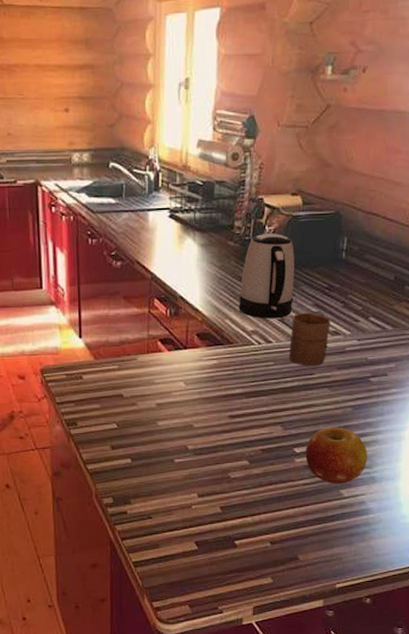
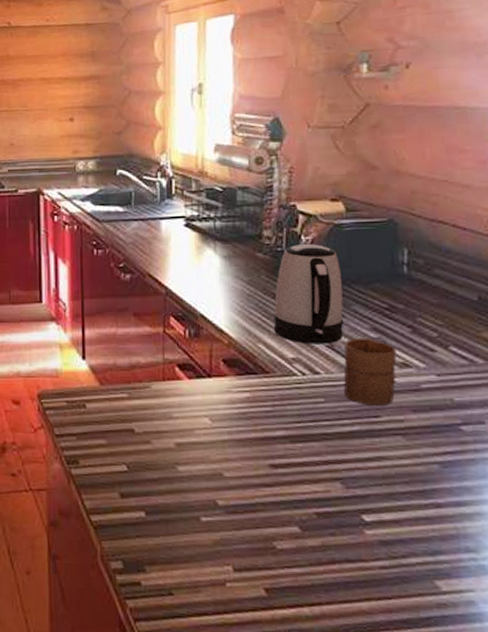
fruit: present [305,427,367,484] -> none [378,489,471,572]

